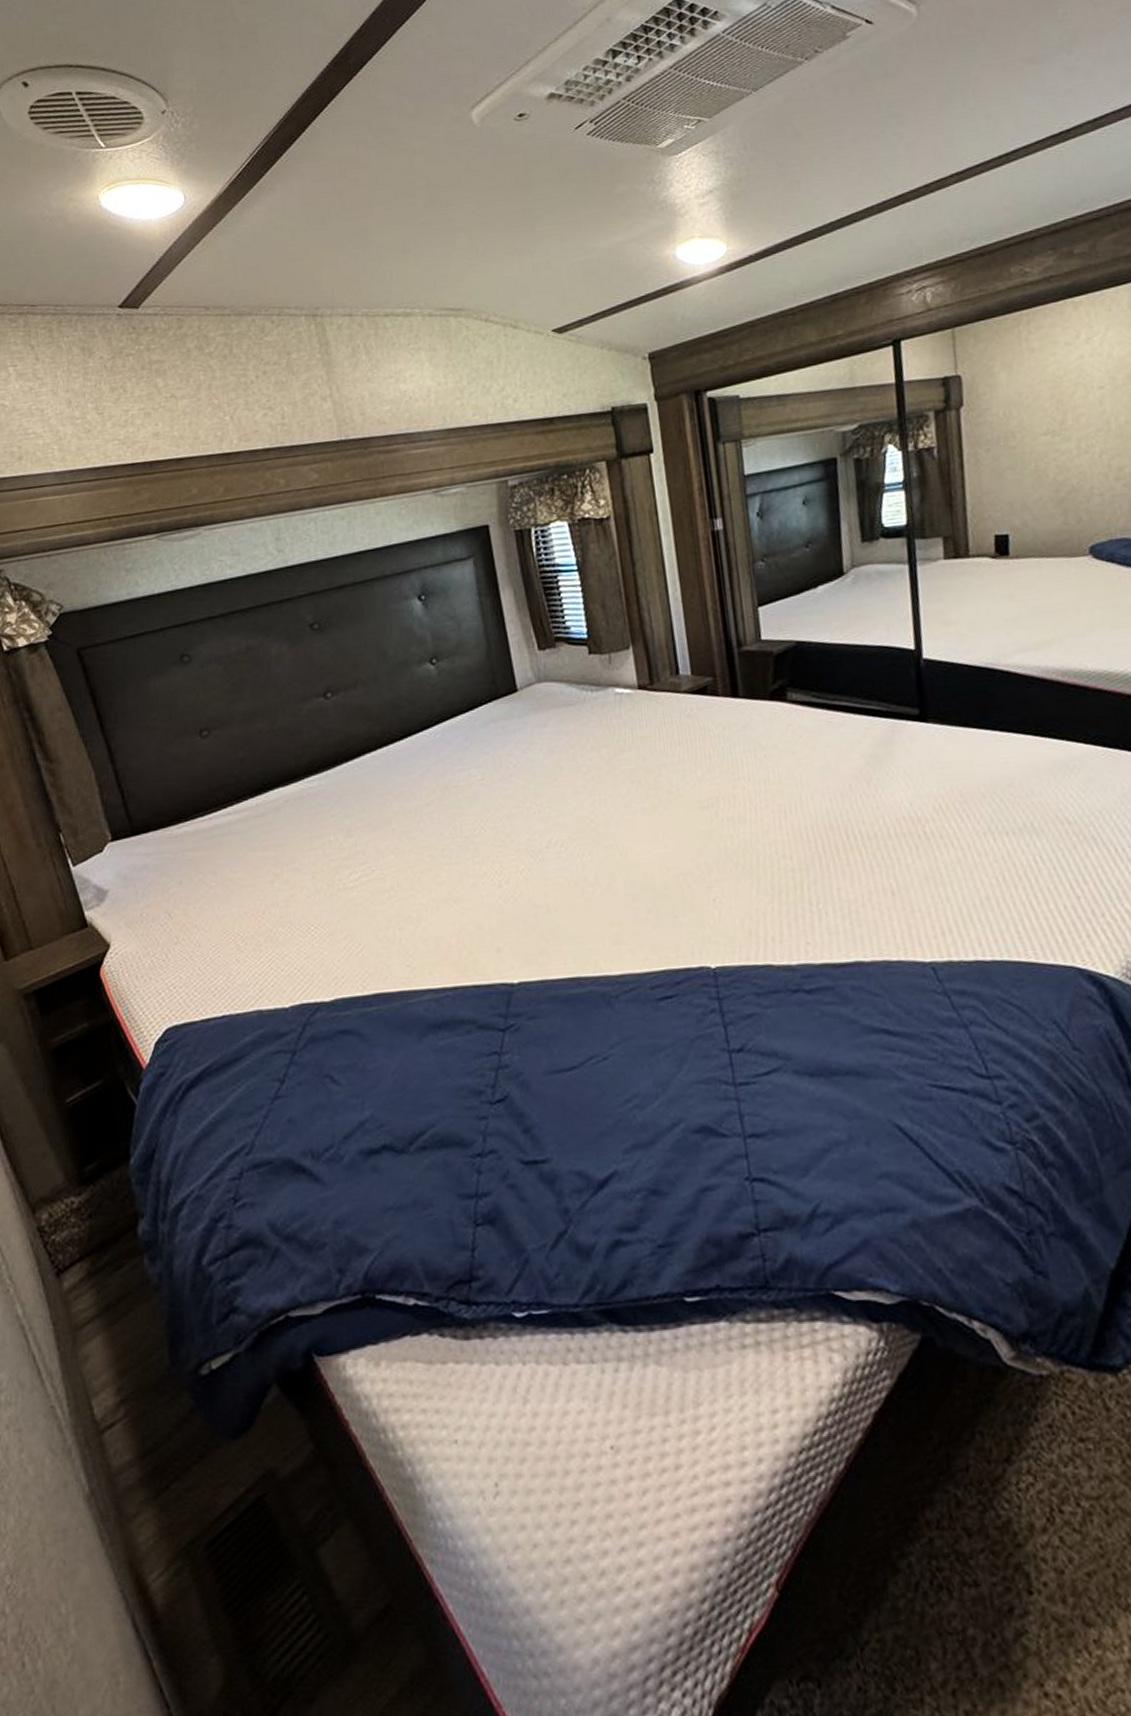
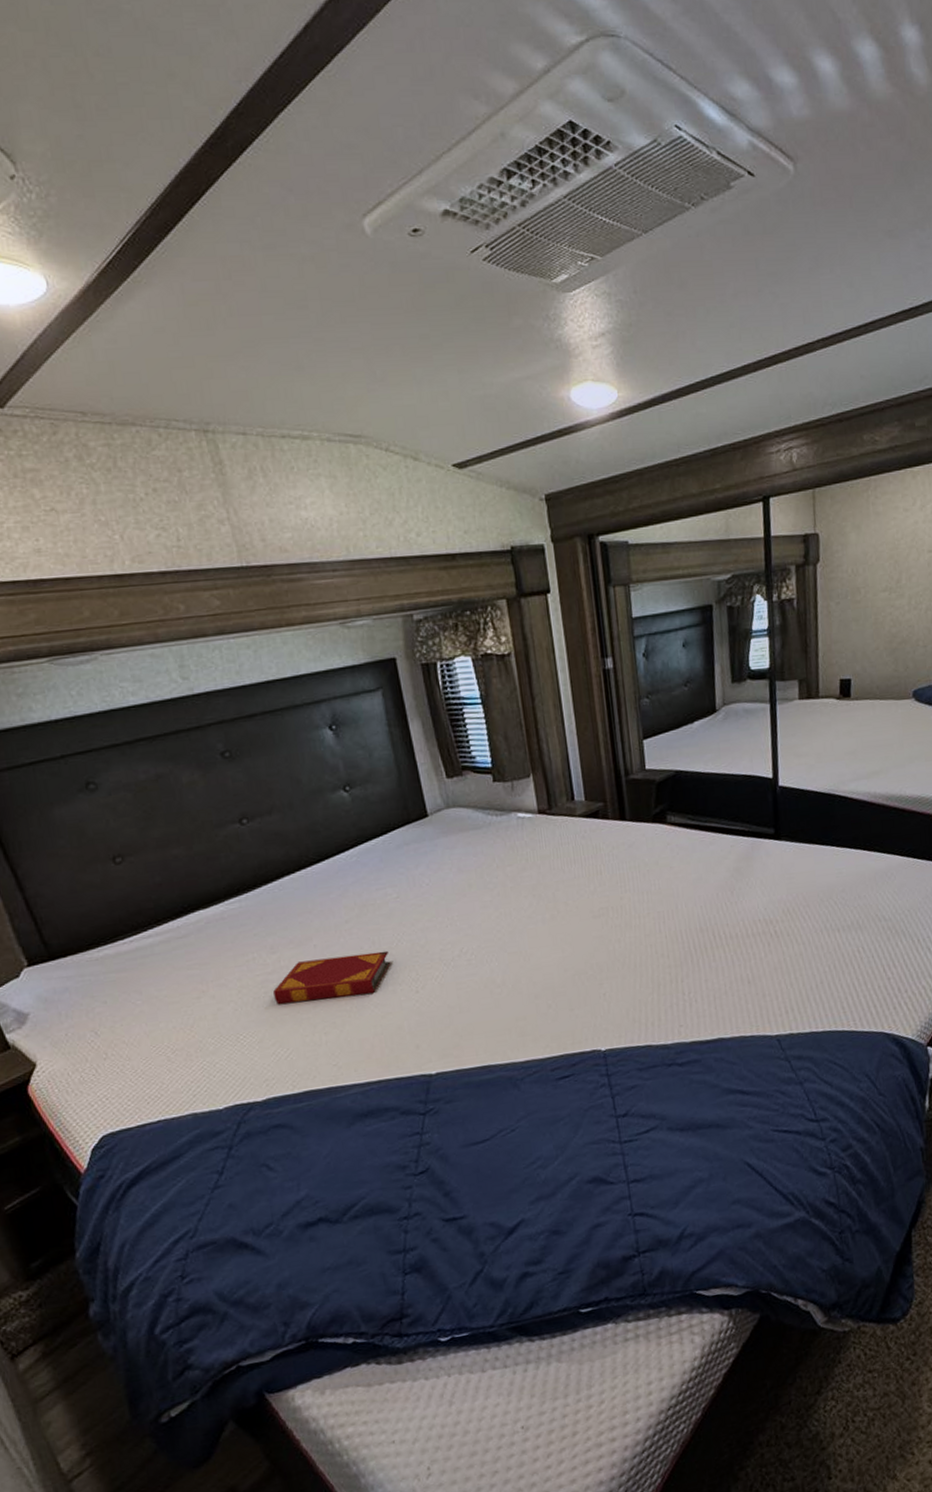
hardback book: none [348,838,473,893] -> present [273,950,391,1004]

